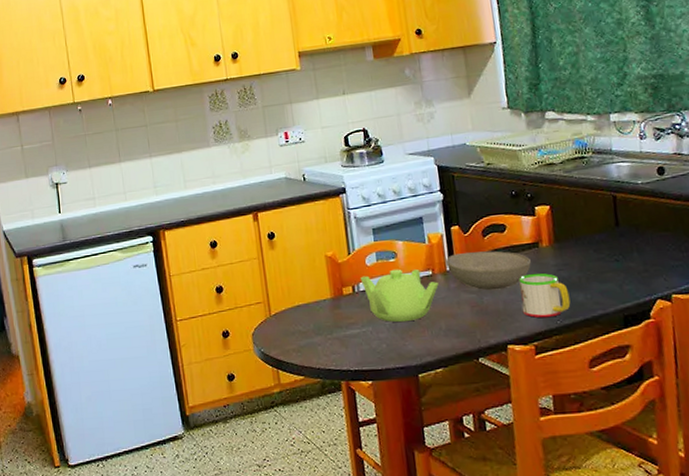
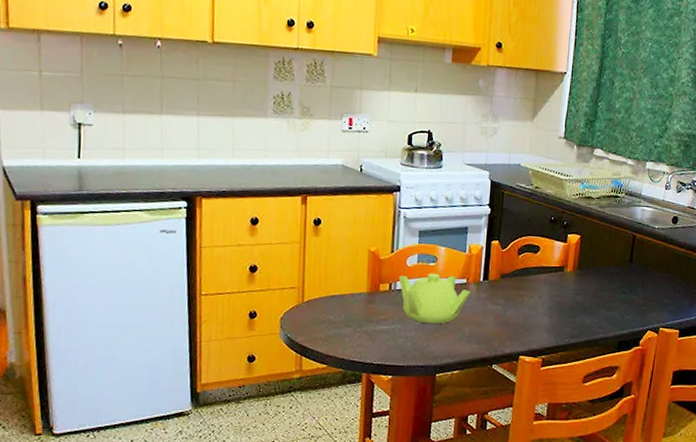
bowl: present [446,250,531,291] -> none [481,267,554,305]
mug: present [519,273,571,318] -> none [538,294,580,336]

